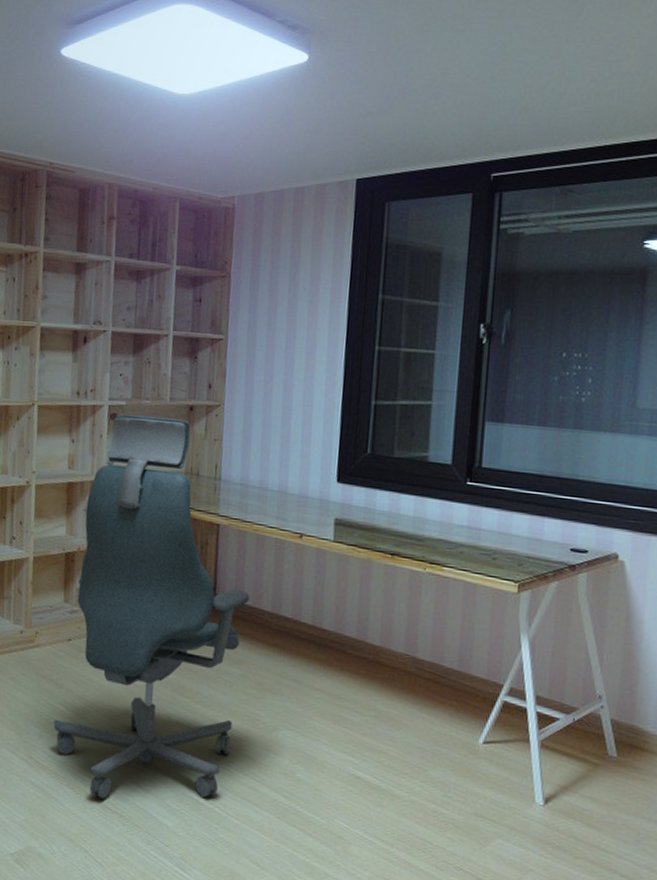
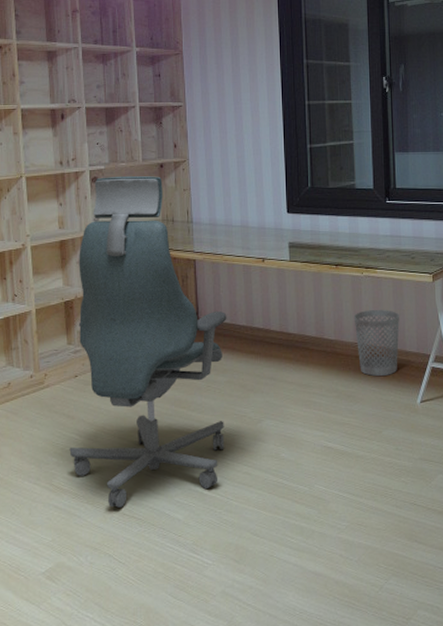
wastebasket: none [407,616,468,702] -> present [353,310,400,376]

